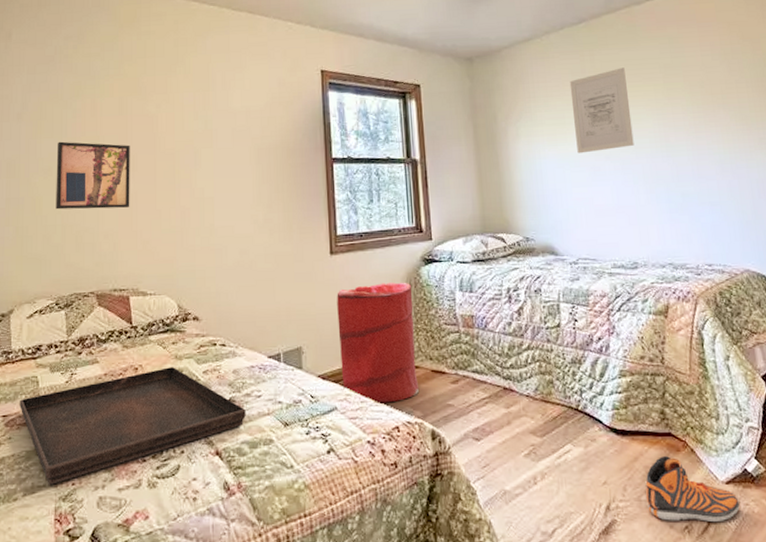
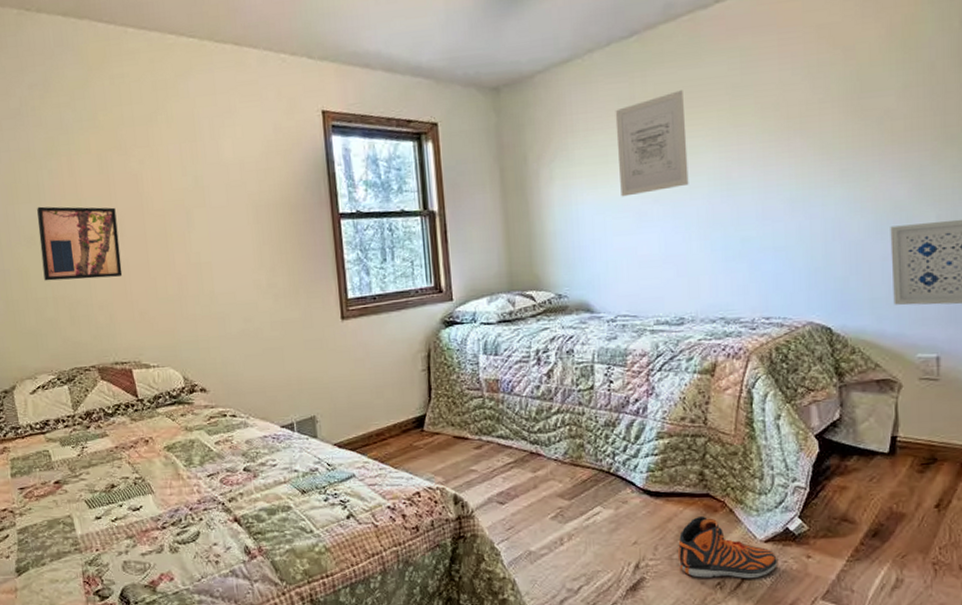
serving tray: present [20,367,246,485] -> none [35,439,262,551]
laundry hamper: present [337,282,419,404] -> none [350,346,440,470]

